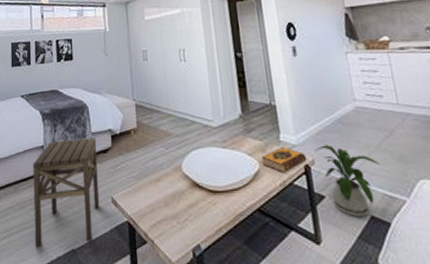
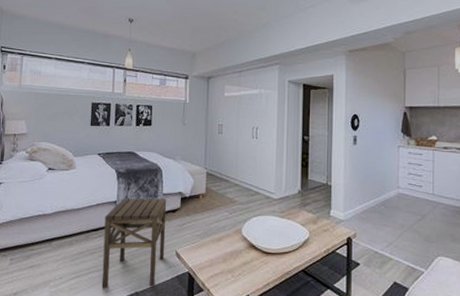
hardback book: present [262,146,307,173] -> none [312,220,350,242]
house plant: present [314,145,381,218] -> none [358,222,410,283]

